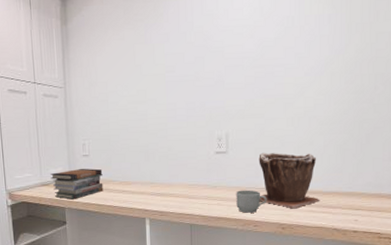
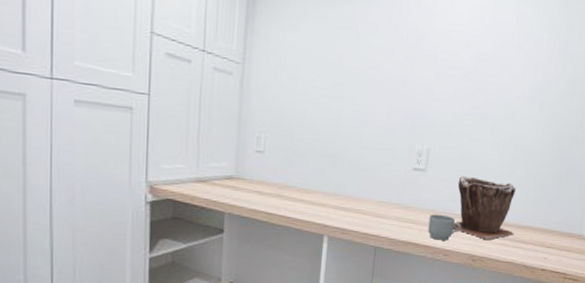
book stack: present [50,168,104,200] -> none [210,166,279,204]

